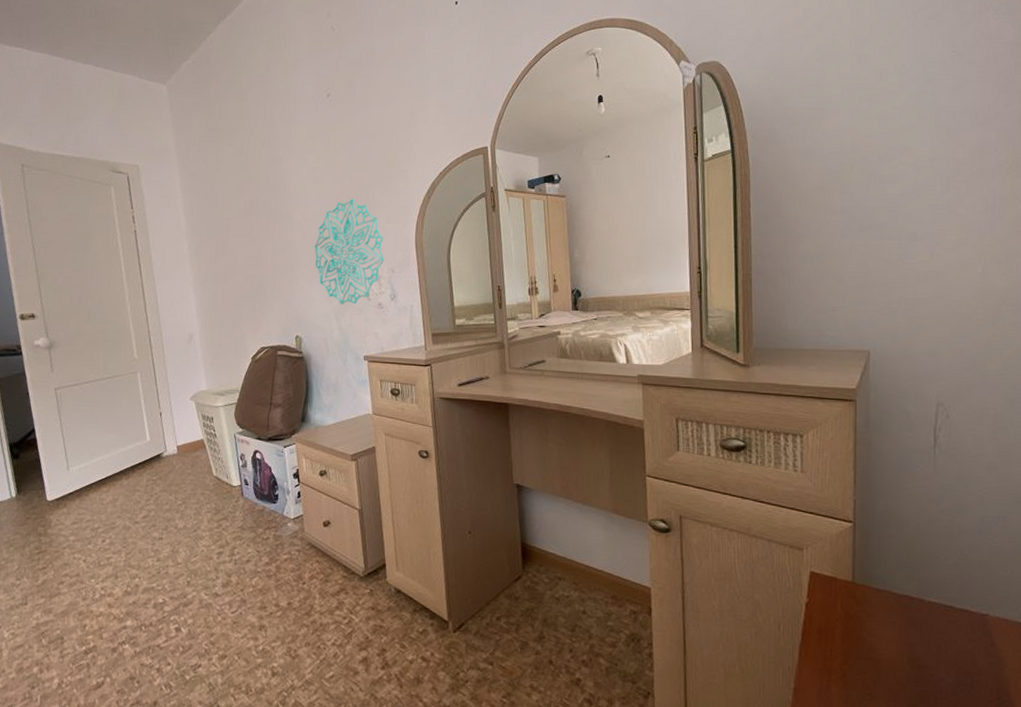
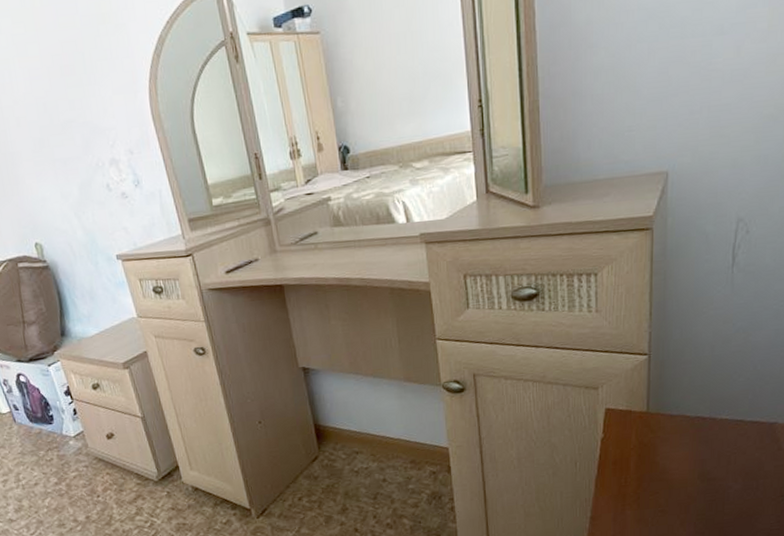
wall decoration: present [314,199,385,305] -> none [33,69,120,201]

